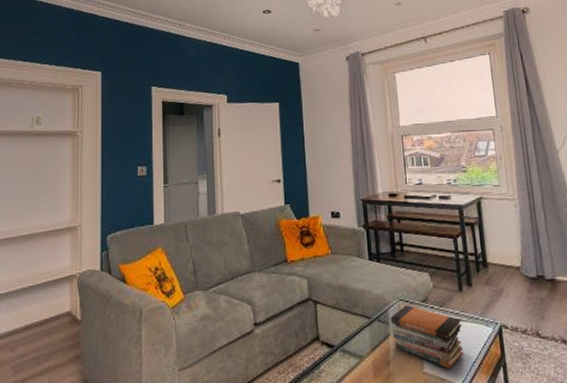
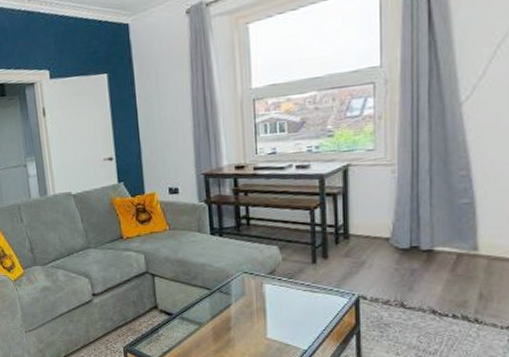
book stack: present [390,305,464,369] -> none [233,277,313,335]

